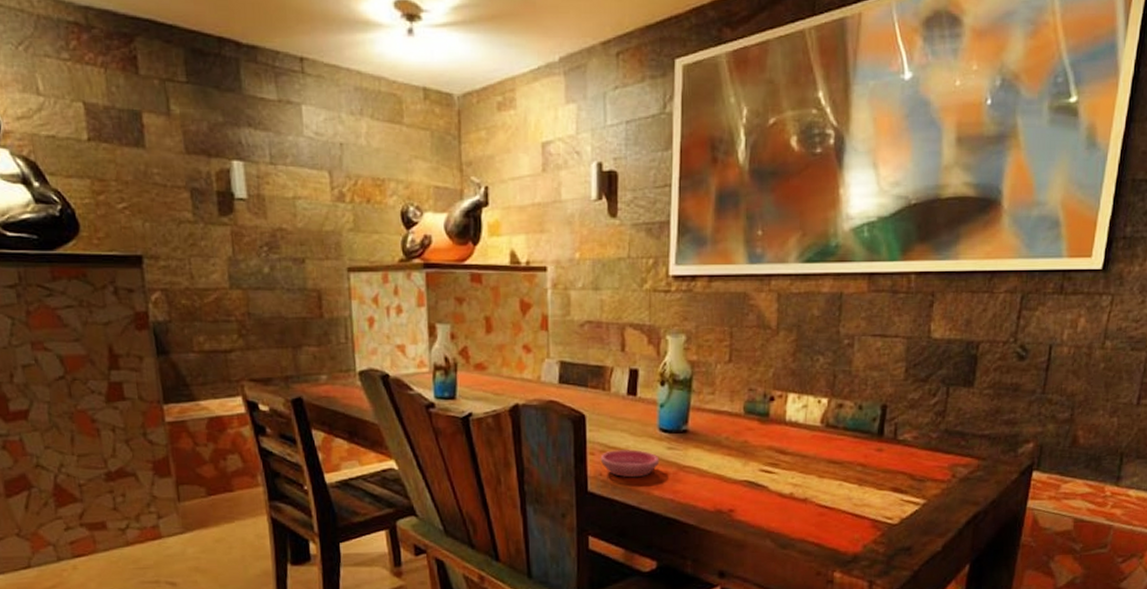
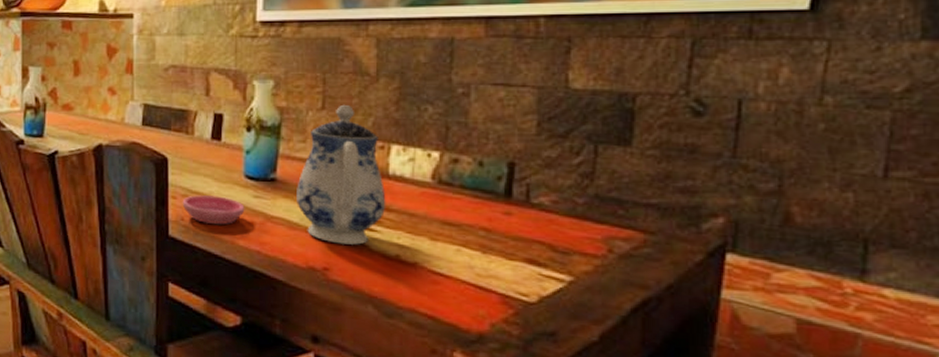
teapot: none [706,357,783,487] -> present [296,104,386,245]

